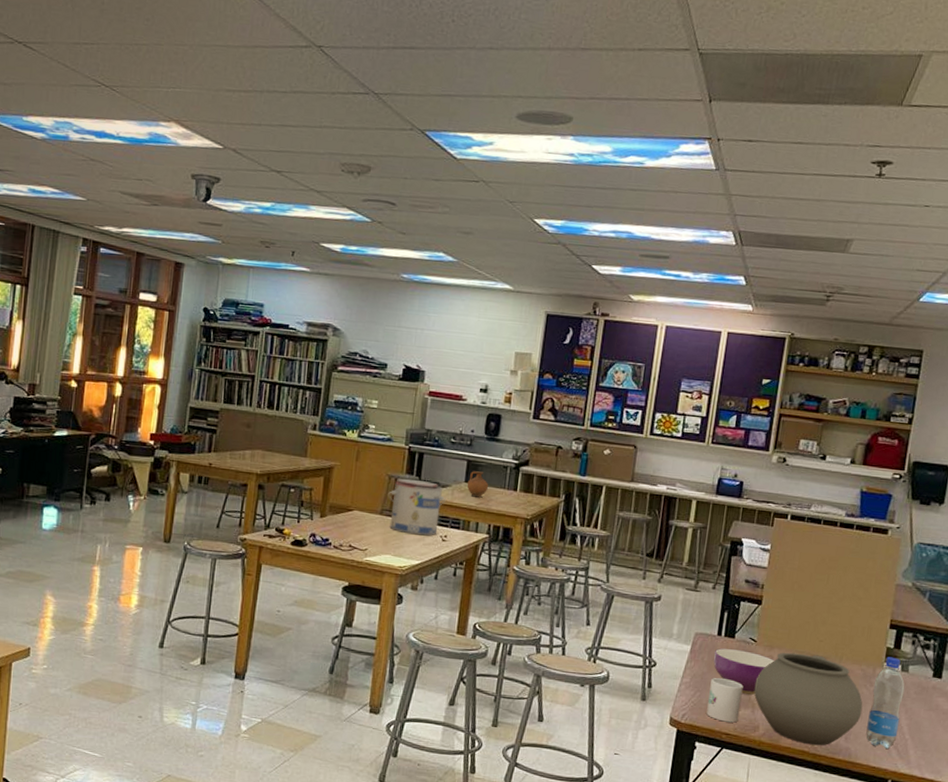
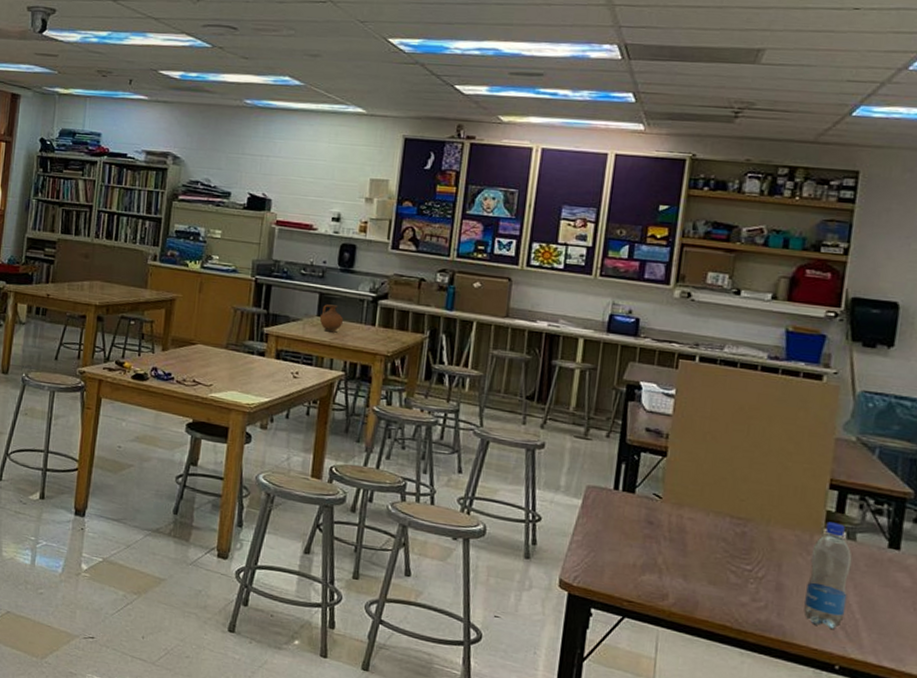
paint can: present [388,478,446,536] -> none [233,311,297,372]
mug: present [706,677,744,723] -> none [603,536,648,589]
bowl: present [713,648,774,695] -> none [609,504,685,558]
clay pot: present [754,652,863,746] -> none [660,511,799,621]

